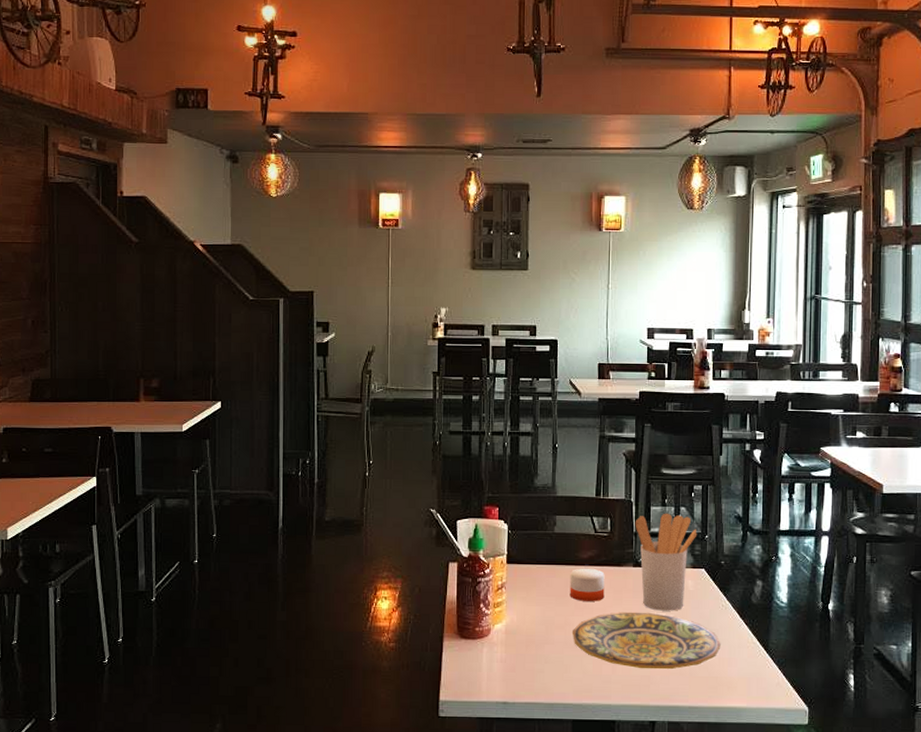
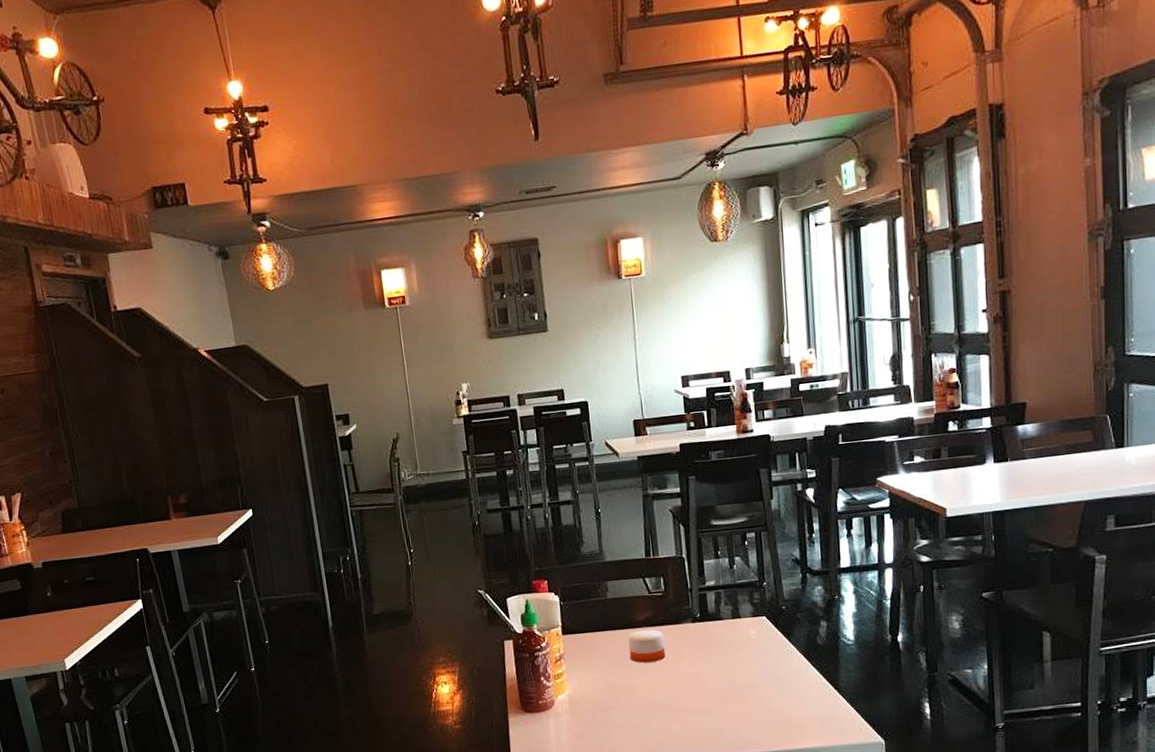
plate: present [573,611,721,669] -> none [637,665,790,722]
utensil holder: present [635,513,698,611] -> none [689,564,755,663]

